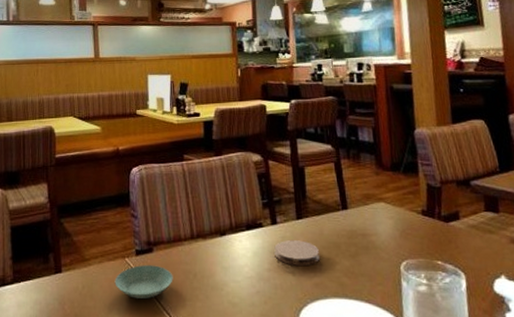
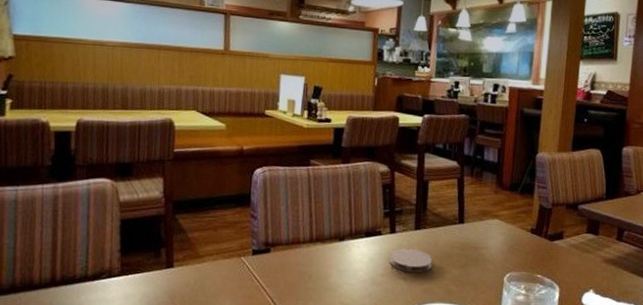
saucer: present [114,265,173,298] -> none [228,264,289,296]

